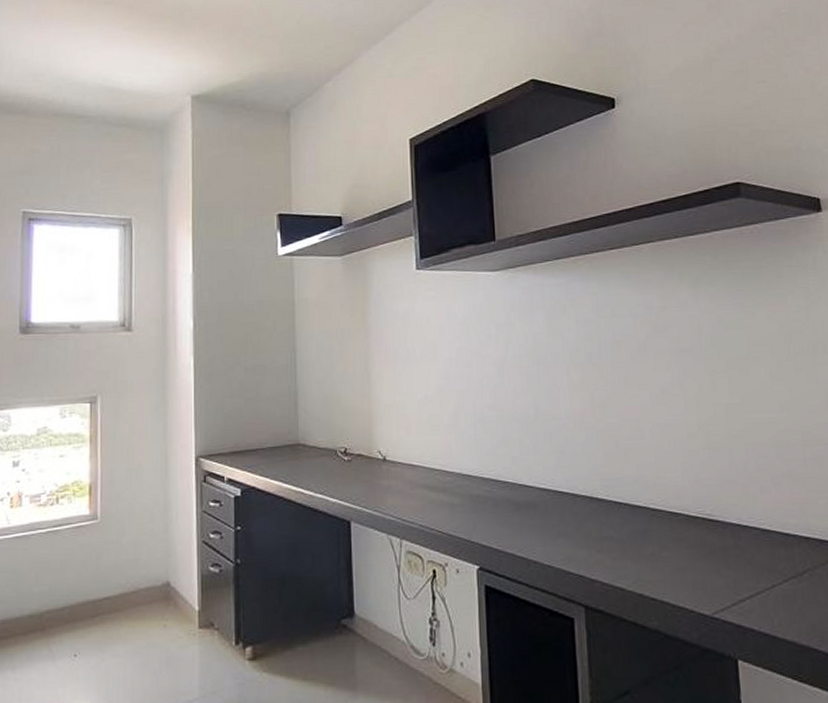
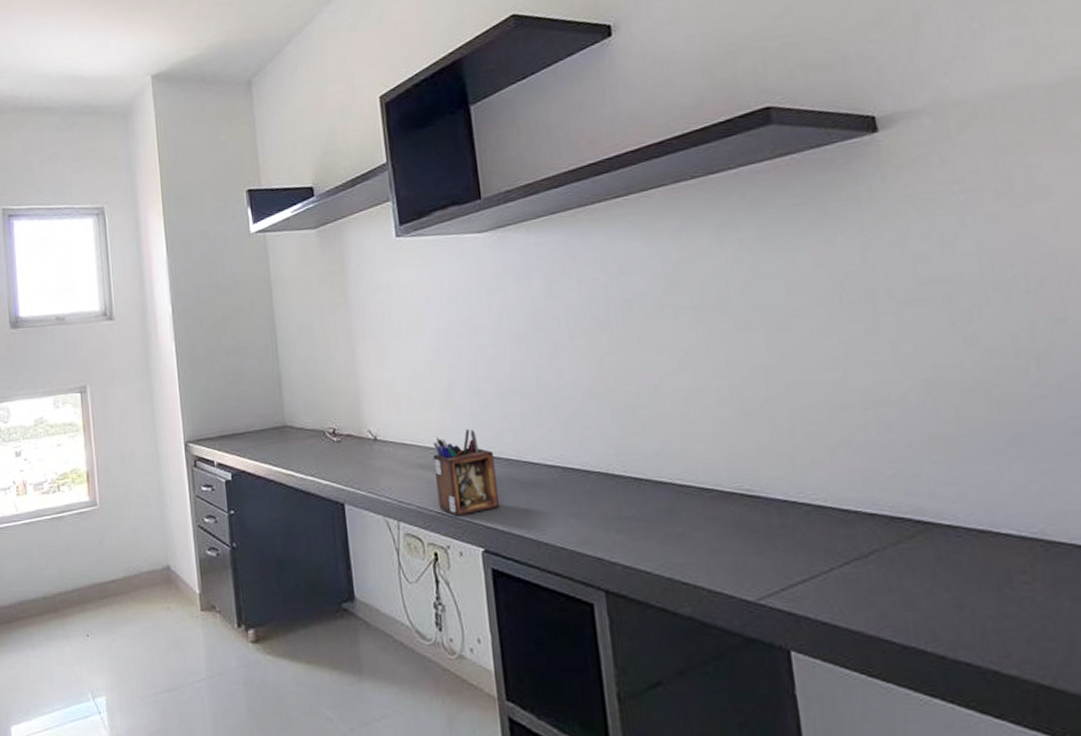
desk organizer: none [437,453,495,535] -> present [432,429,499,516]

